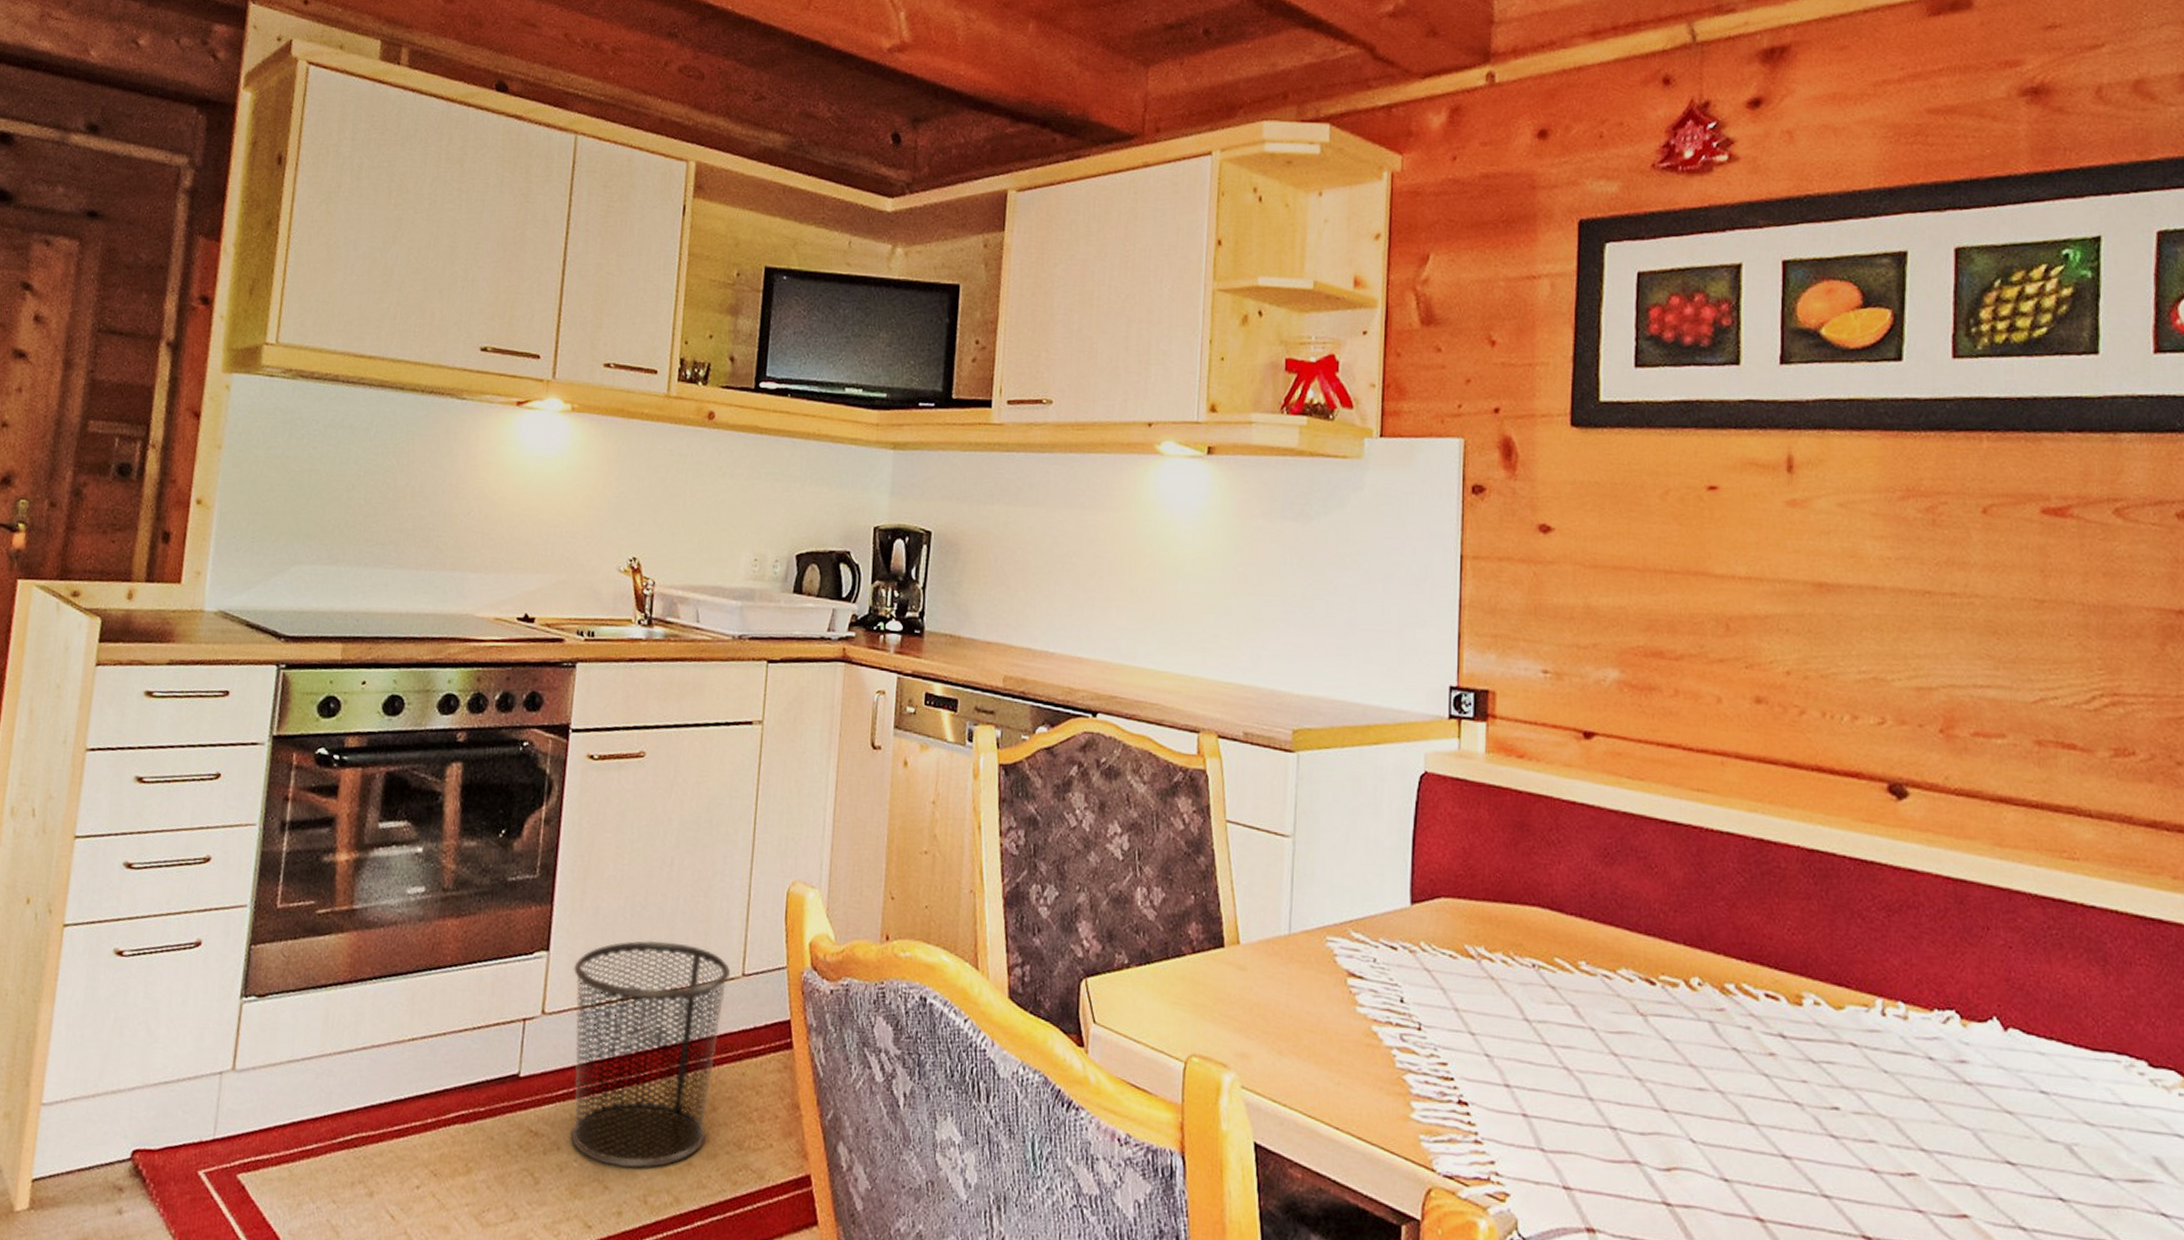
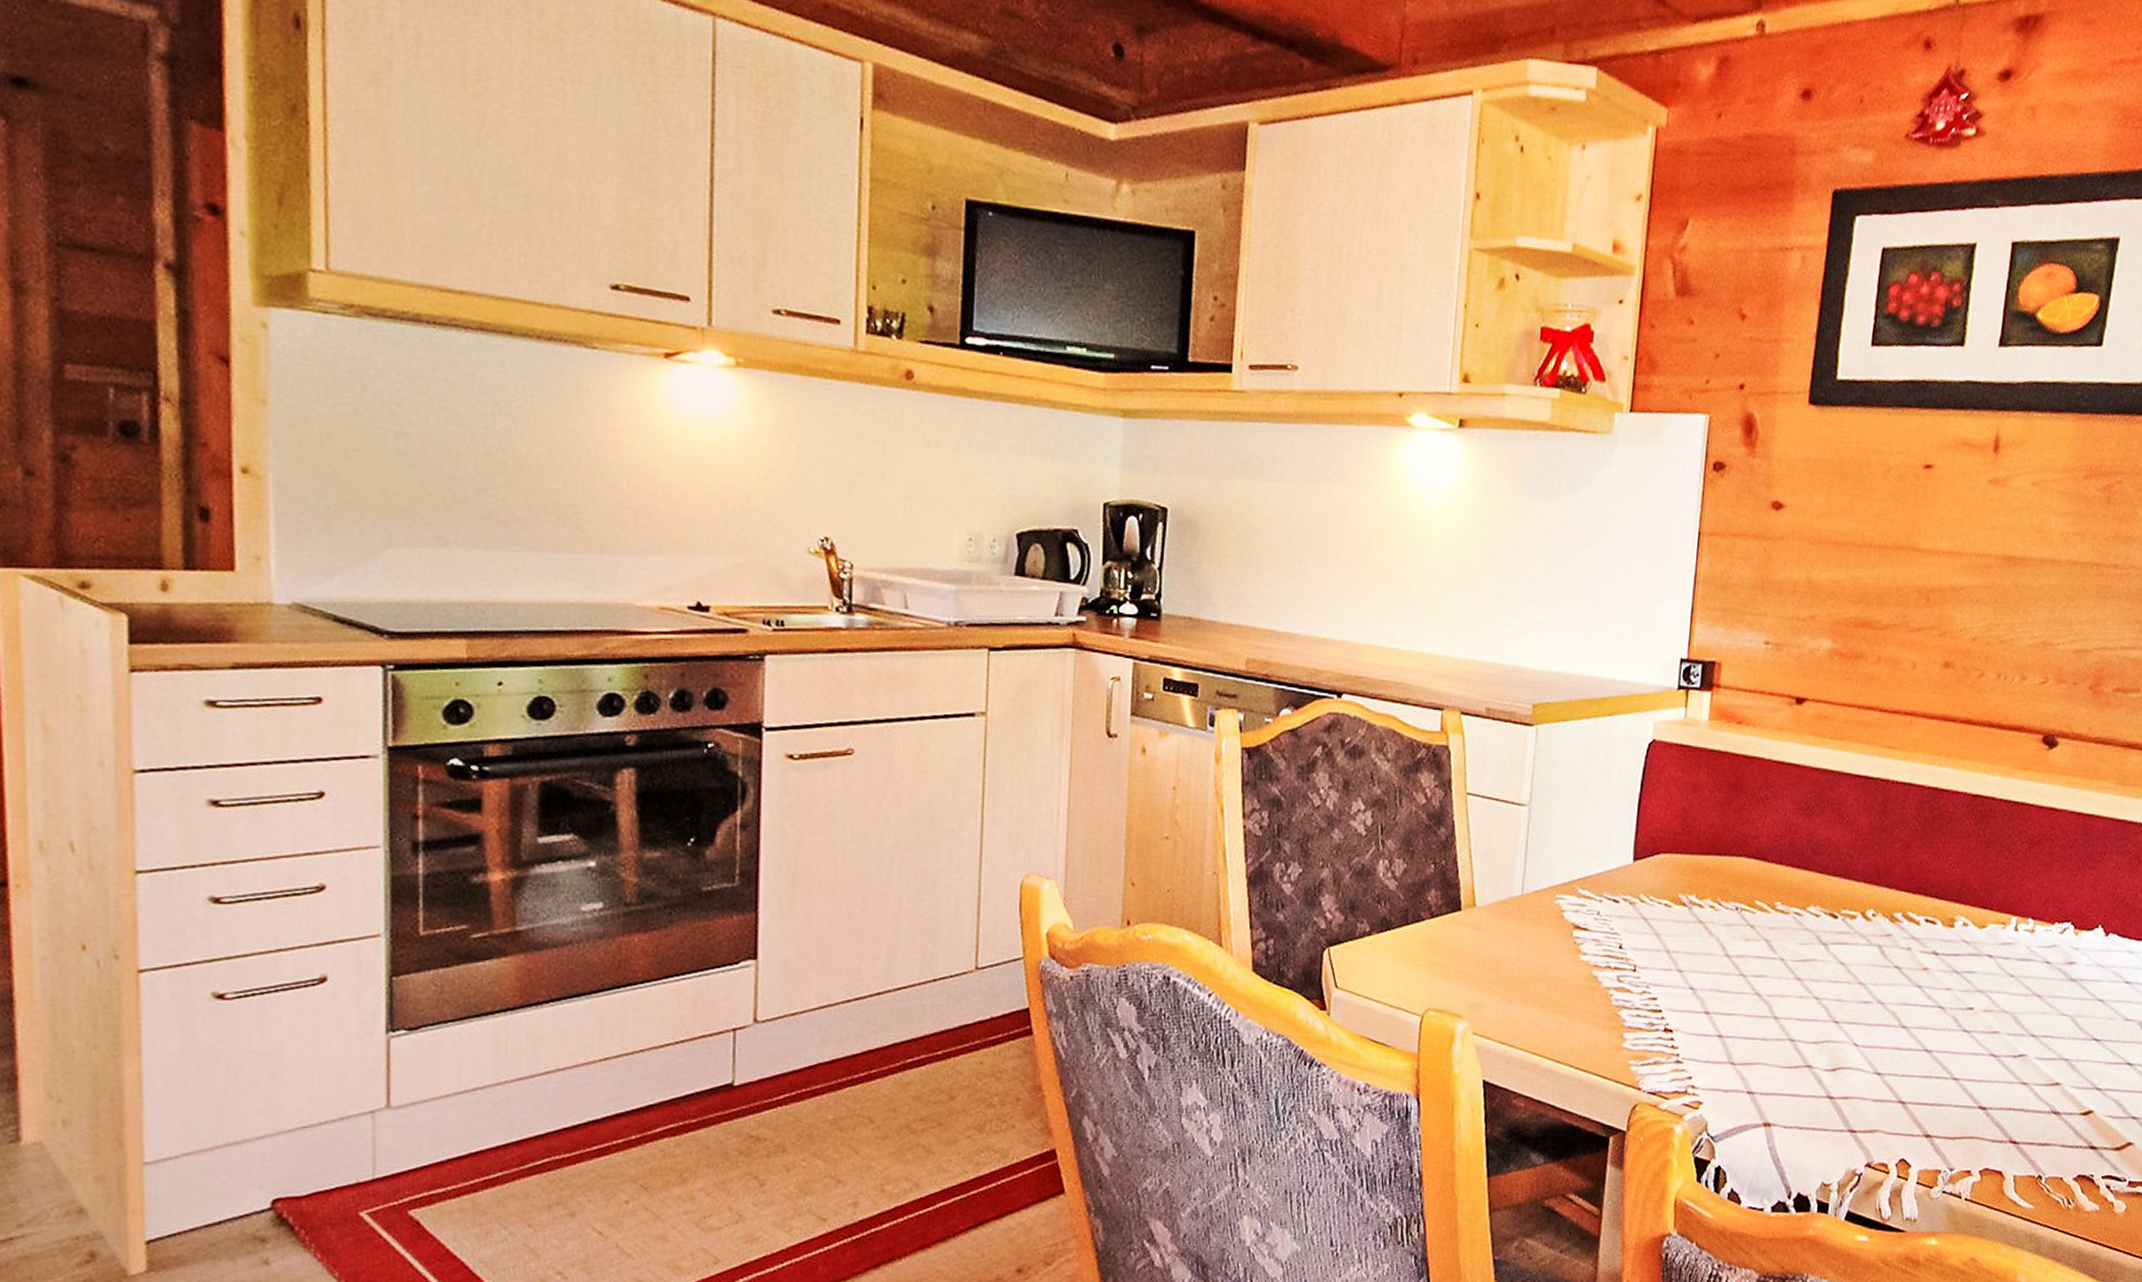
waste bin: present [570,940,731,1169] -> none [786,941,963,1162]

